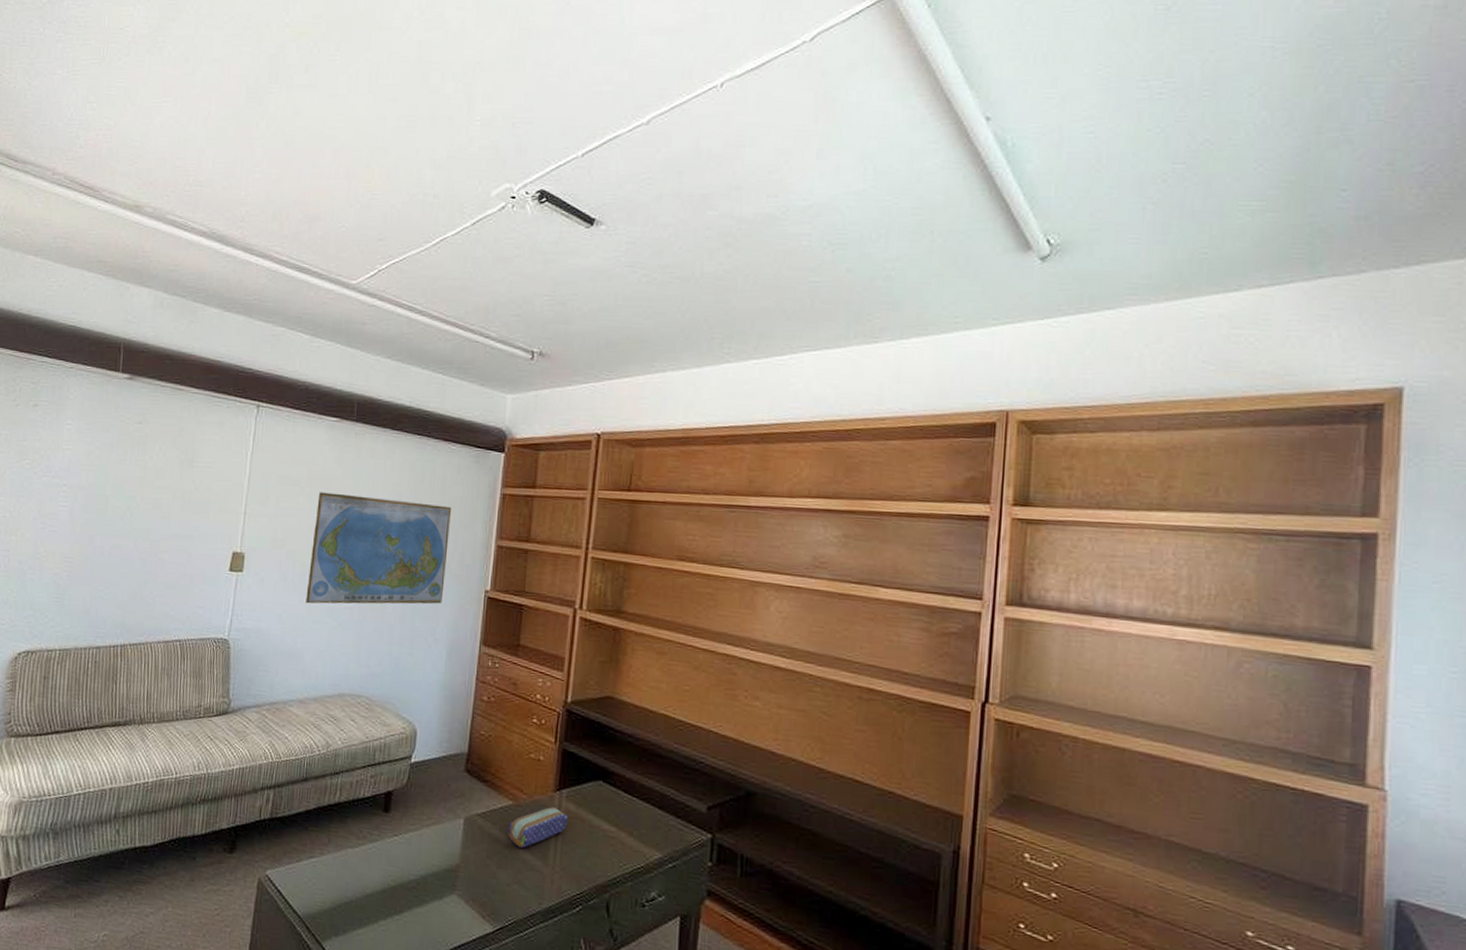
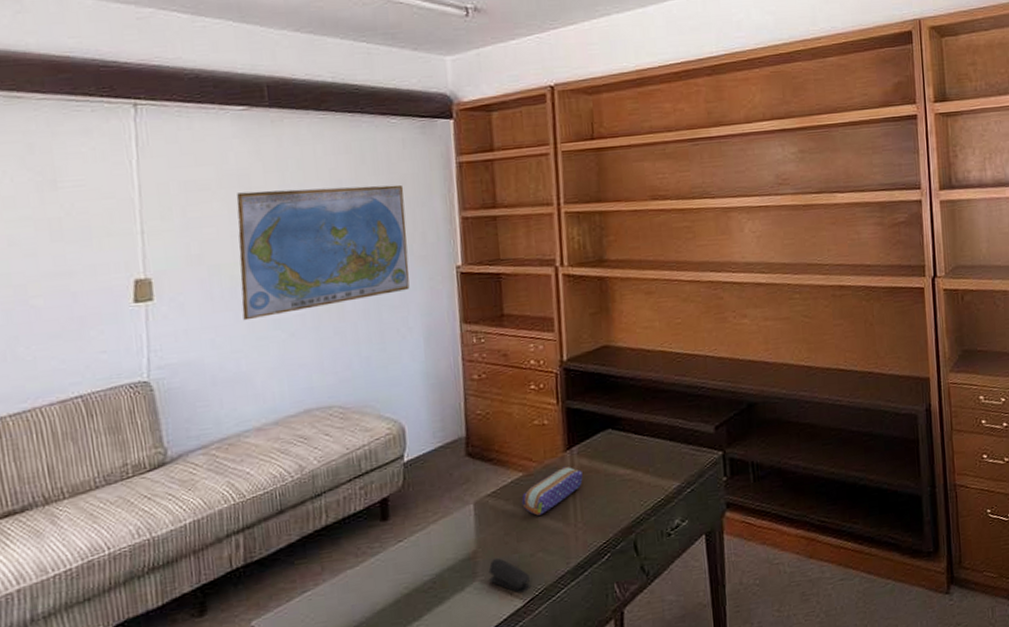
stapler: none [466,878,503,919] -> present [488,558,532,593]

